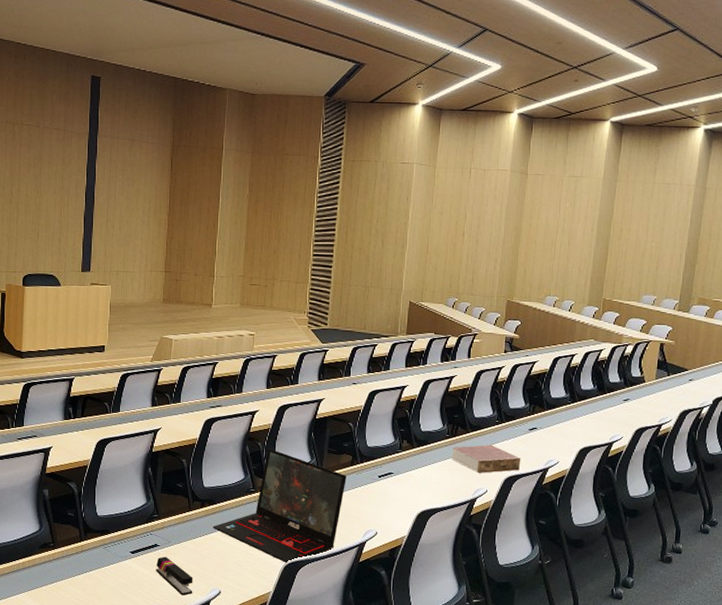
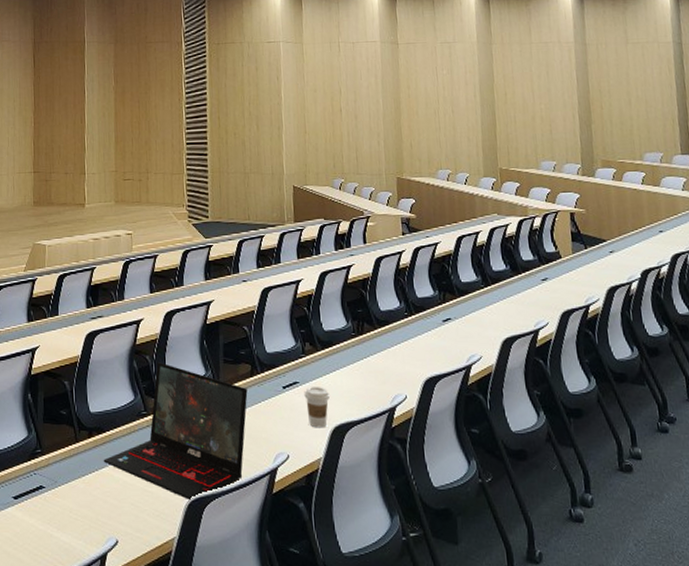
stapler: present [155,556,193,596] -> none [42,500,87,549]
coffee cup: none [397,477,419,512] -> present [304,386,330,428]
book: present [451,444,521,473] -> none [360,341,440,376]

